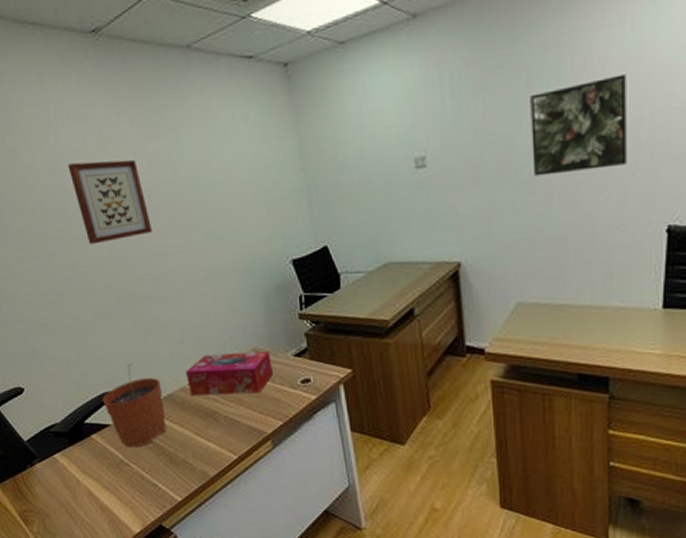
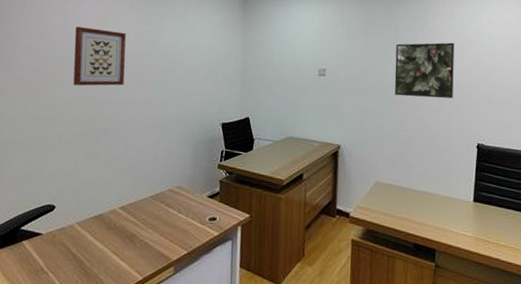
plant pot: present [102,363,166,448] -> none [42,182,96,258]
tissue box: present [185,351,273,396] -> none [117,185,190,224]

